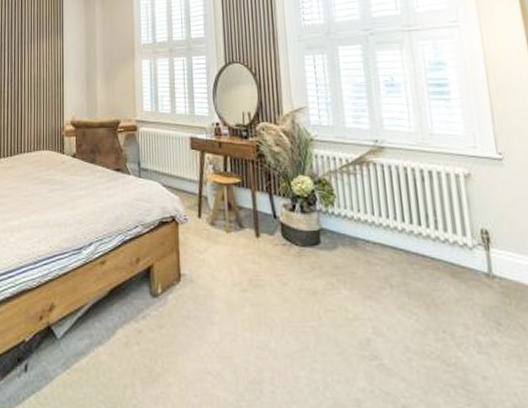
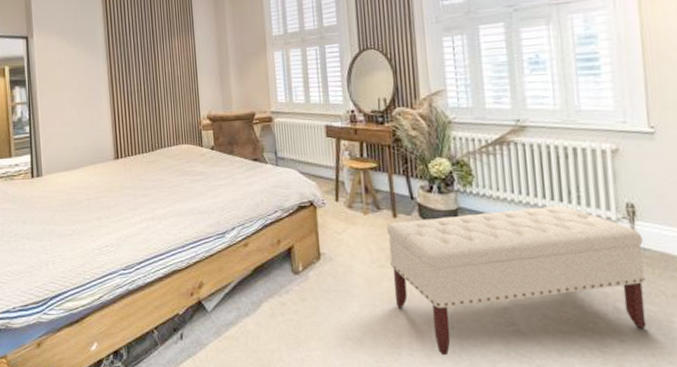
bench: none [248,230,508,394] -> present [386,206,647,356]

